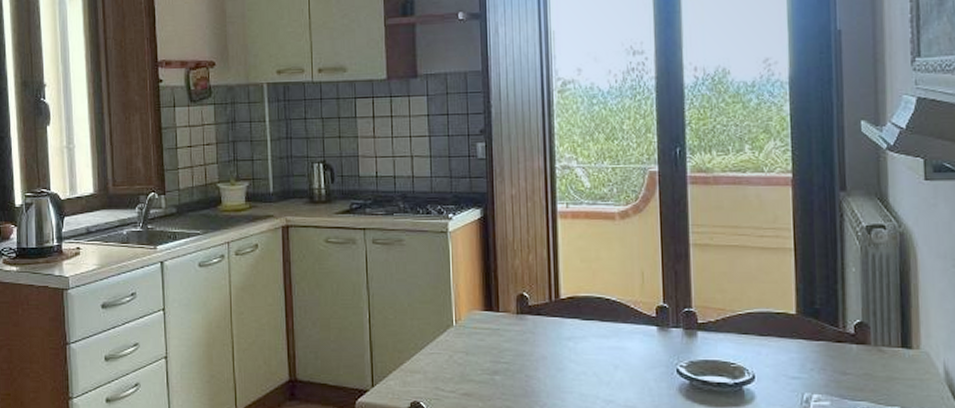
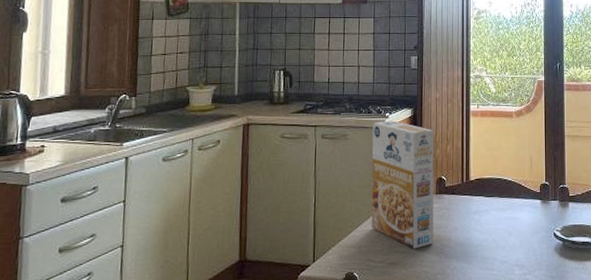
cereal box: none [432,223,516,379] -> present [371,120,434,249]

